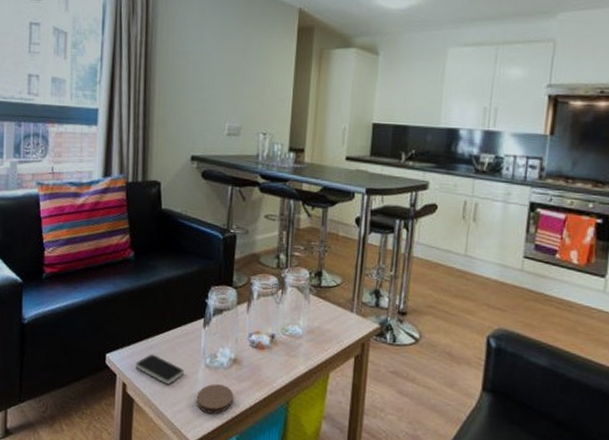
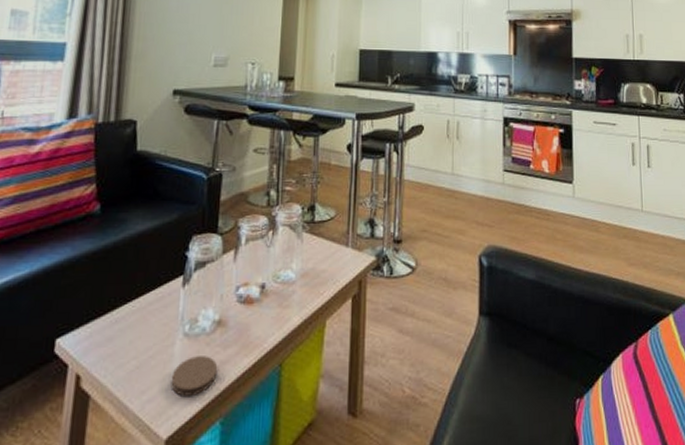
smartphone: present [134,354,184,384] -> none [93,330,157,367]

